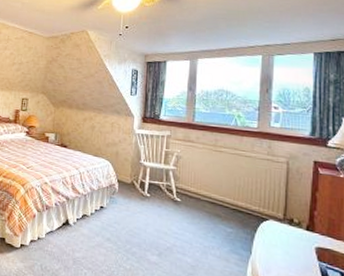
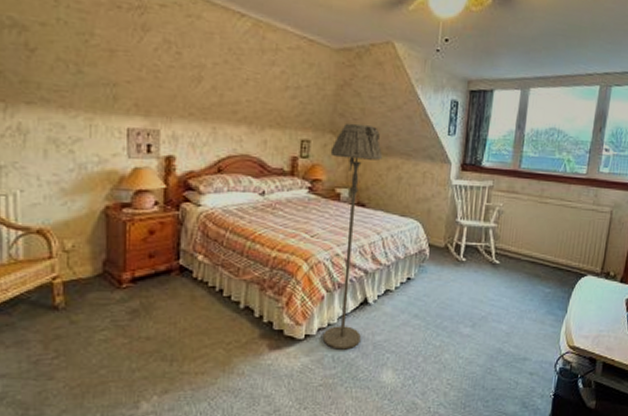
floor lamp: none [34,86,80,262] -> present [323,123,383,350]

